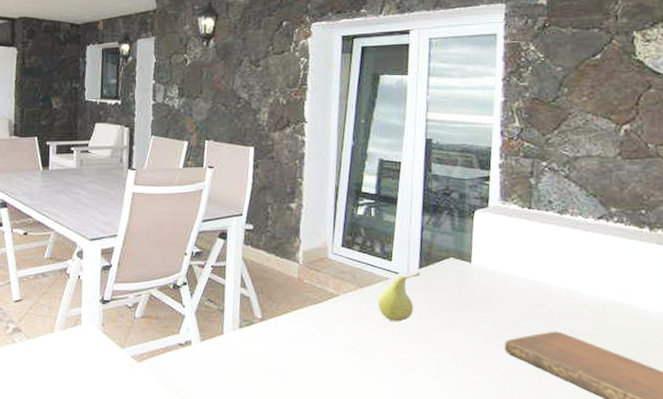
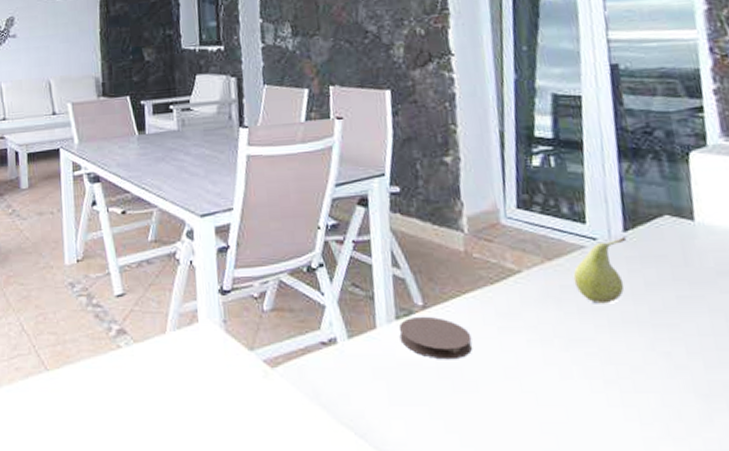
coaster: none [241,326,296,360] -> present [398,316,473,360]

